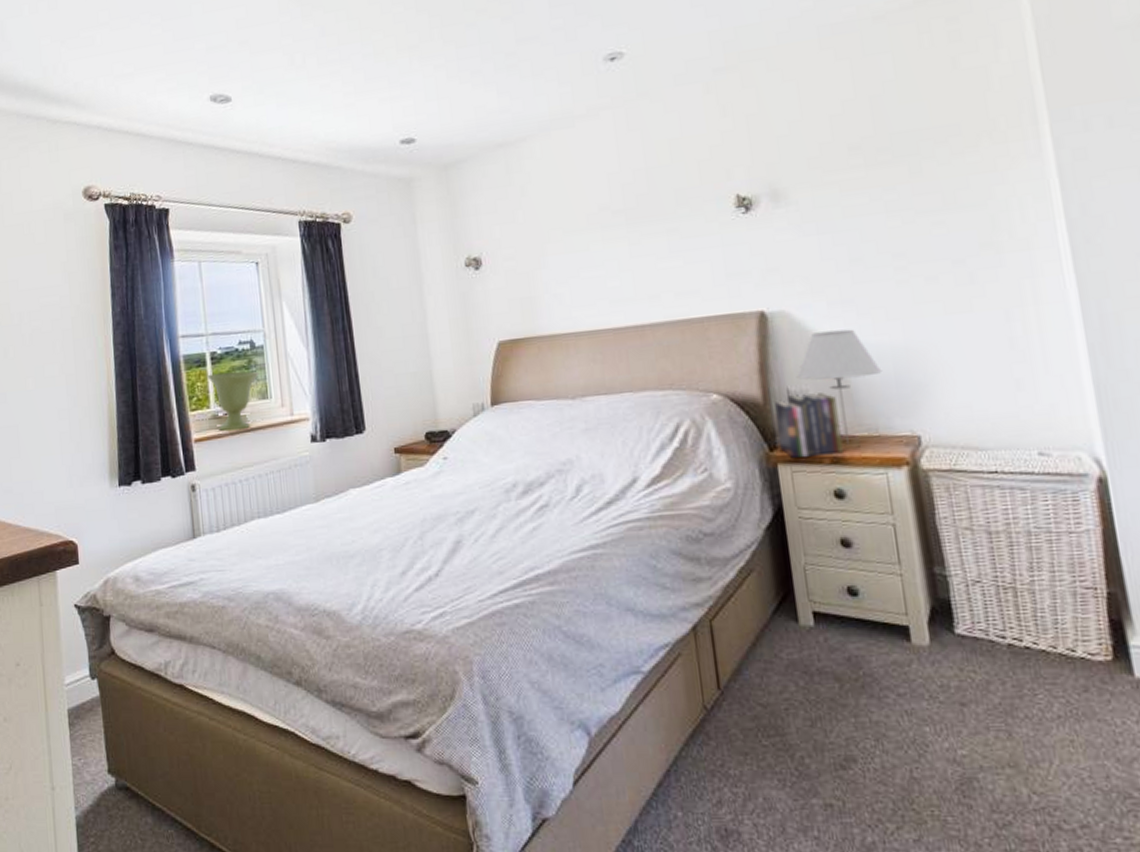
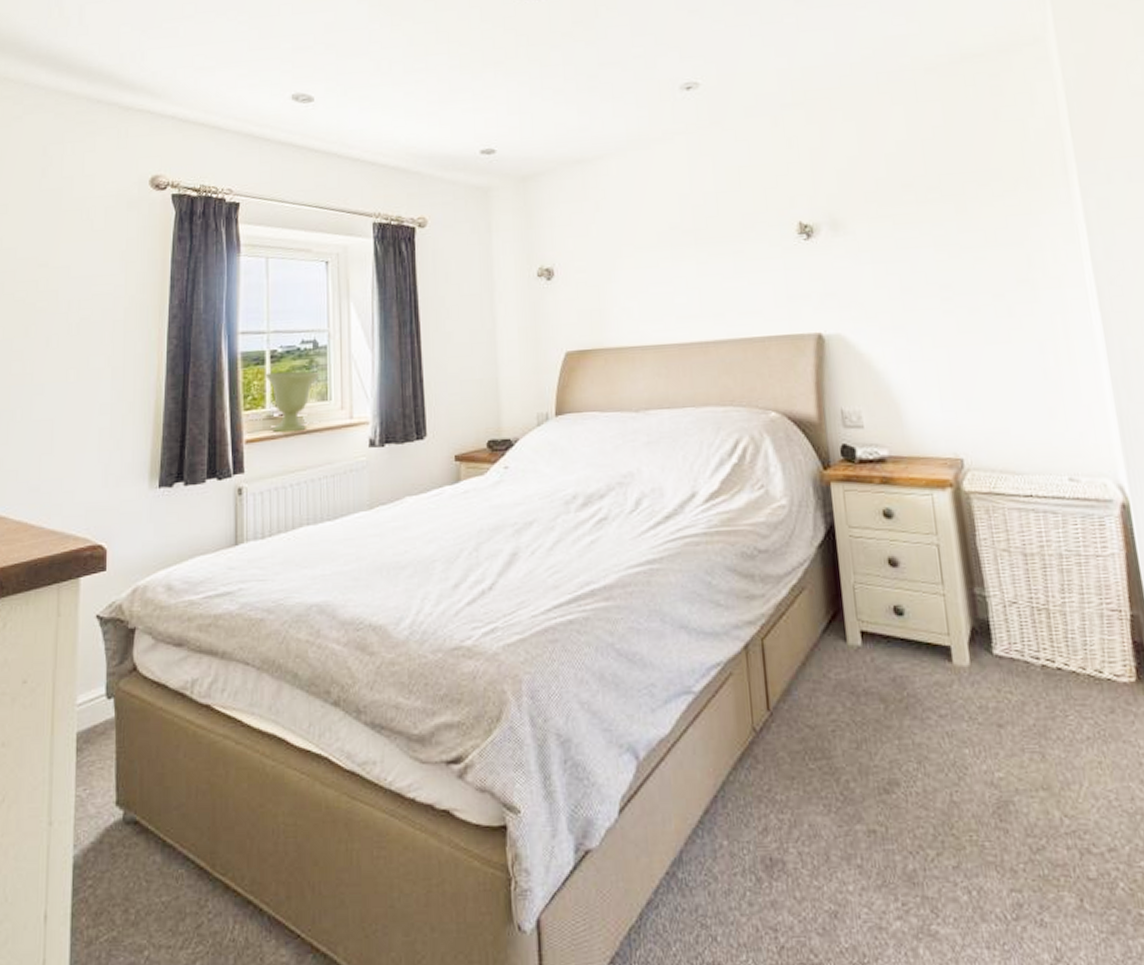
books: present [775,392,843,458] -> none [829,413,893,477]
table lamp: present [796,329,882,445] -> none [849,354,929,466]

